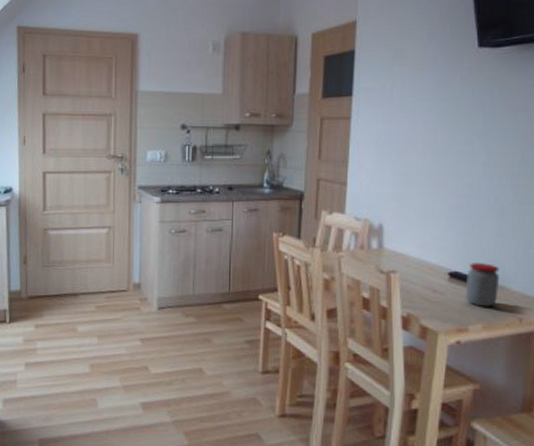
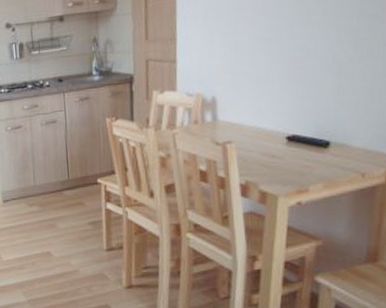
jar: present [465,263,500,307] -> none [304,123,340,167]

